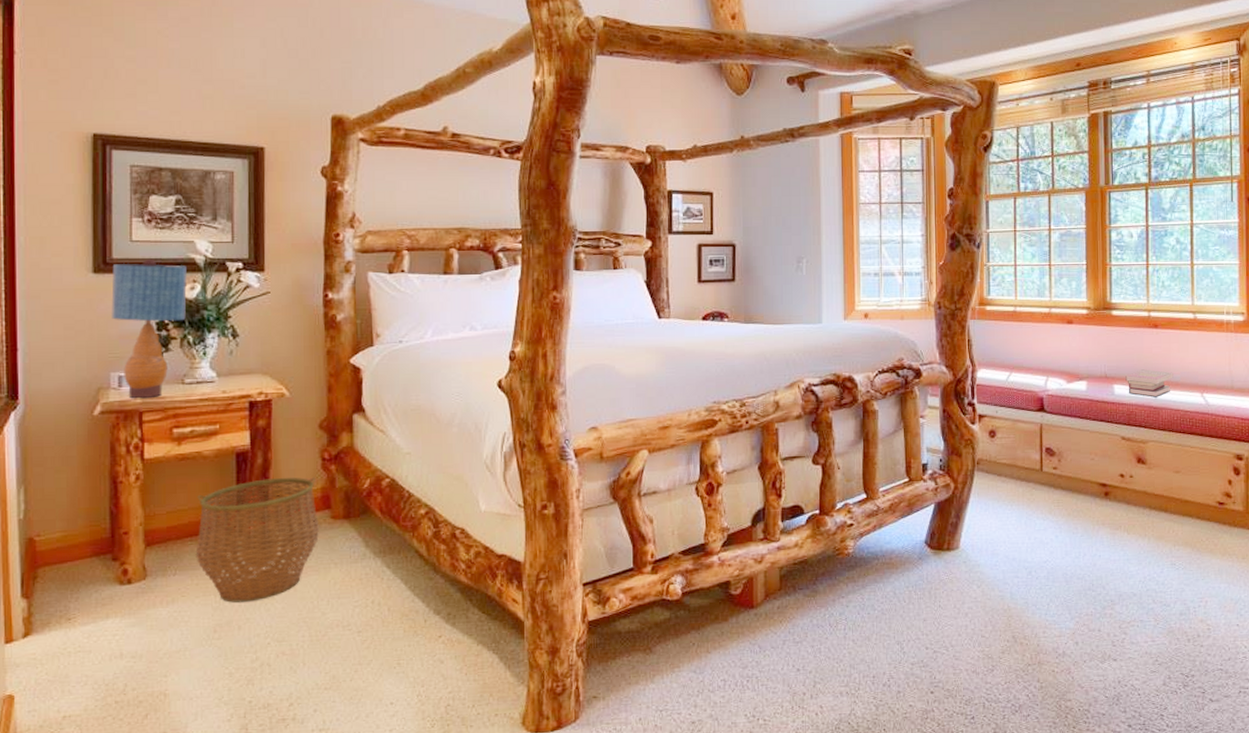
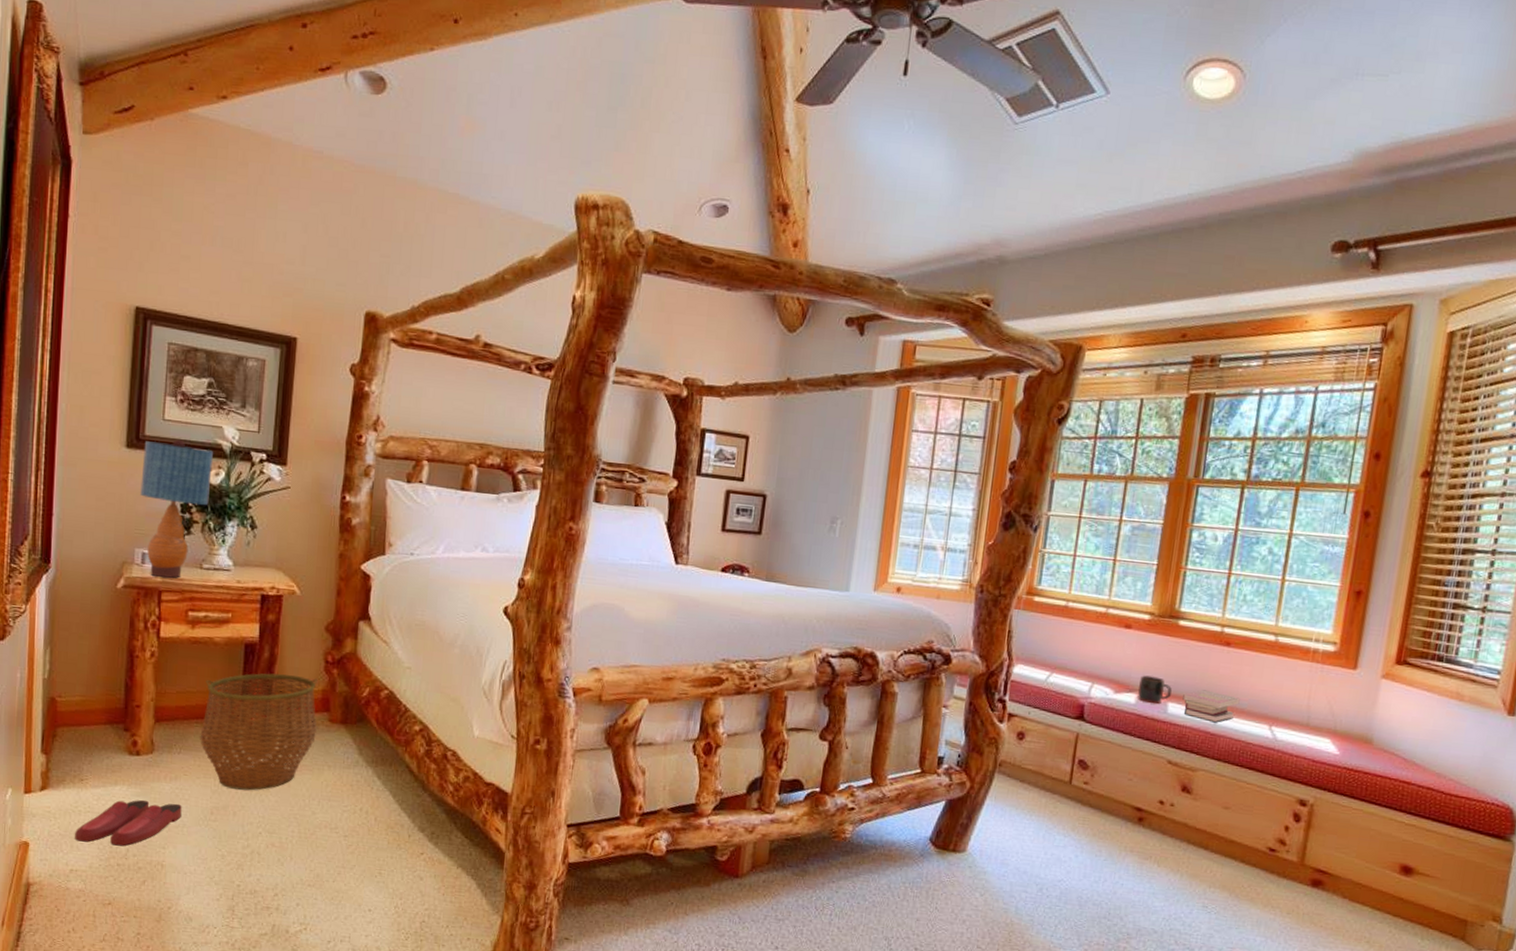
slippers: none [66,627,182,685] -> present [75,799,182,846]
mug: none [1087,363,1115,387] -> present [1138,675,1172,704]

